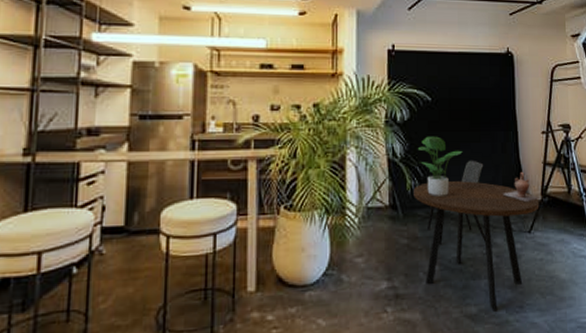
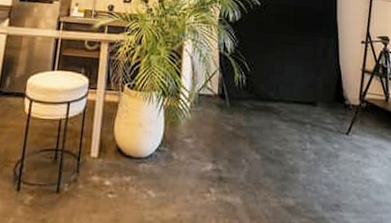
dining table: present [413,181,540,312] -> none [240,77,358,206]
potted plant: present [417,136,463,198] -> none [246,36,287,92]
dining chair: present [428,160,486,246] -> none [252,61,306,140]
ceramic jug: present [503,172,539,202] -> none [323,77,357,105]

